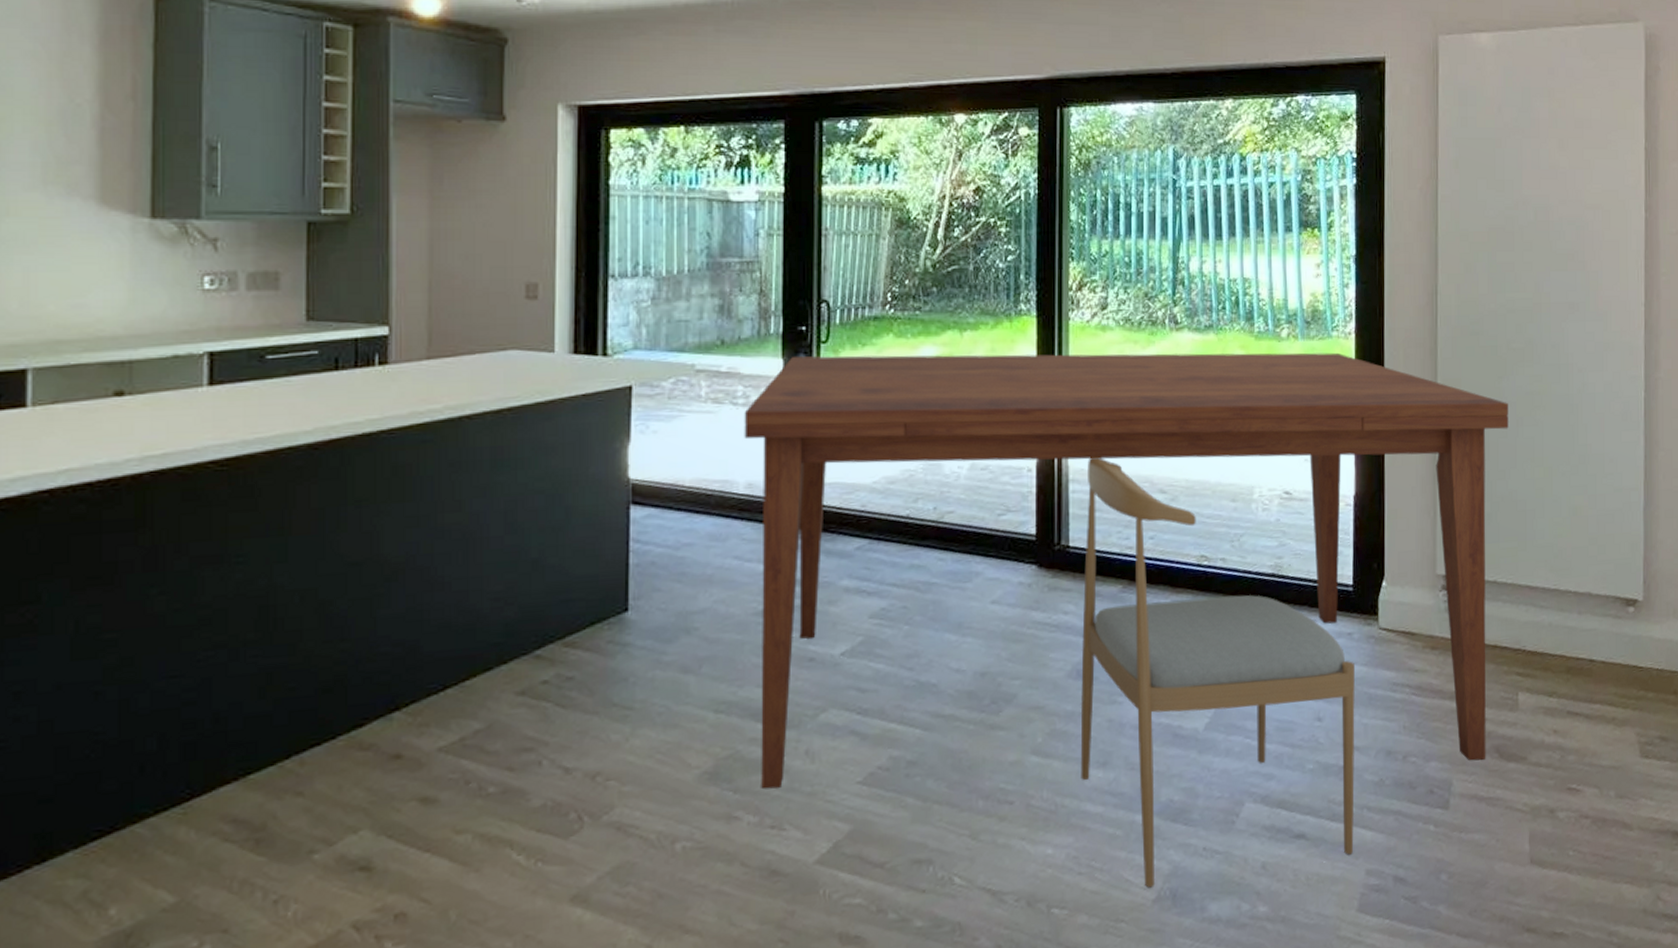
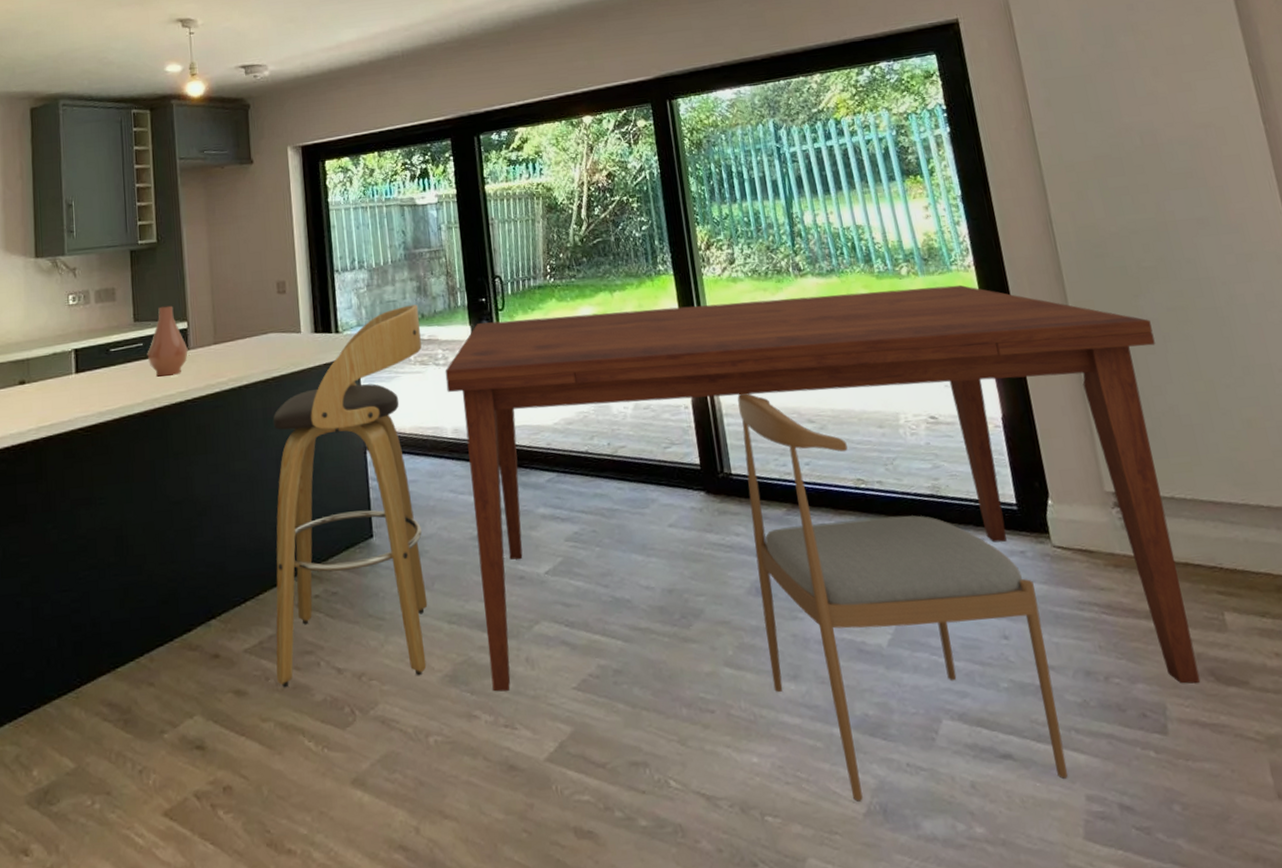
vase: none [323,302,387,399] -> present [147,305,188,378]
bar stool: none [480,327,718,793] -> present [273,304,428,688]

